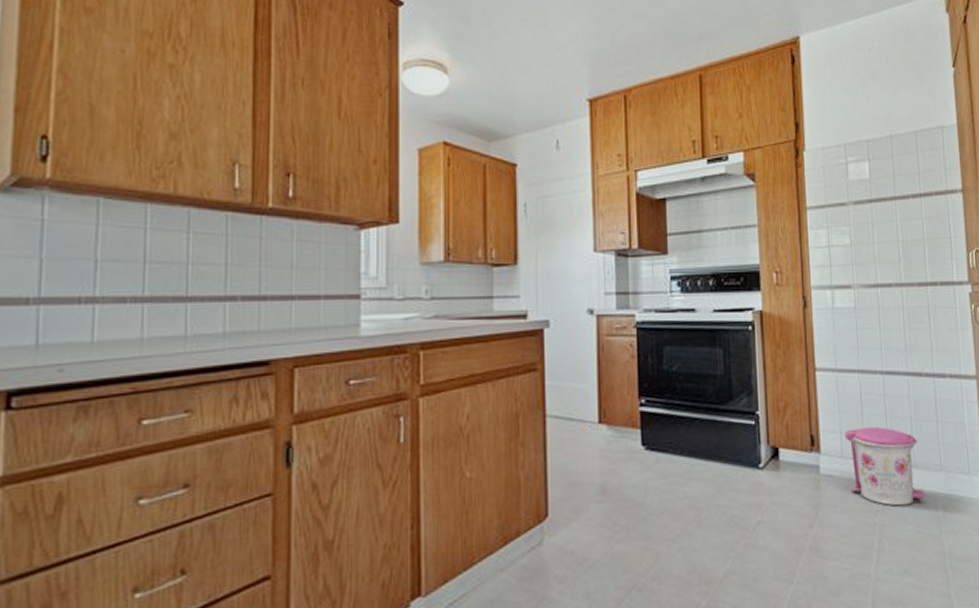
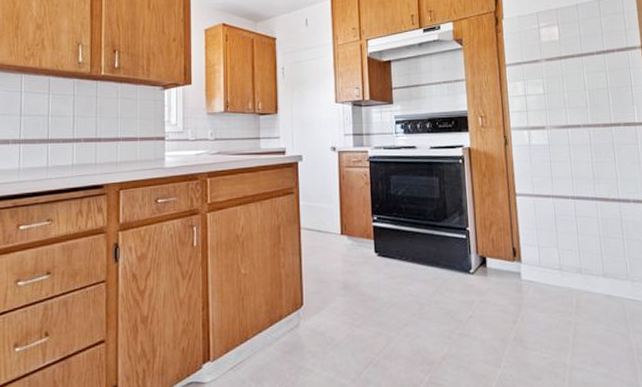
trash can: present [845,426,926,507] -> none [542,242,614,308]

